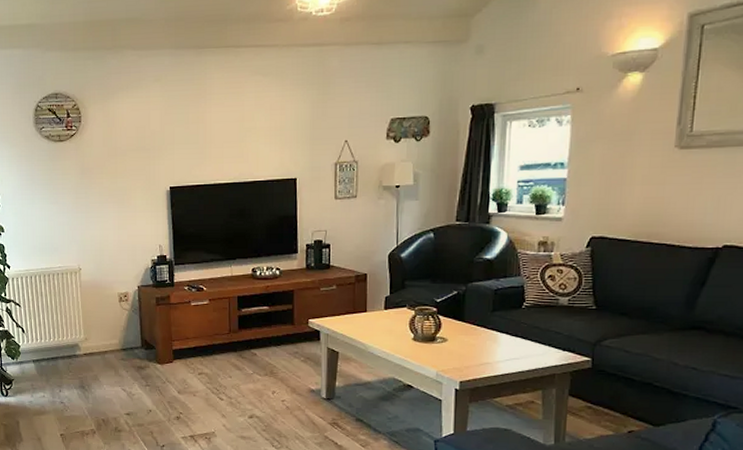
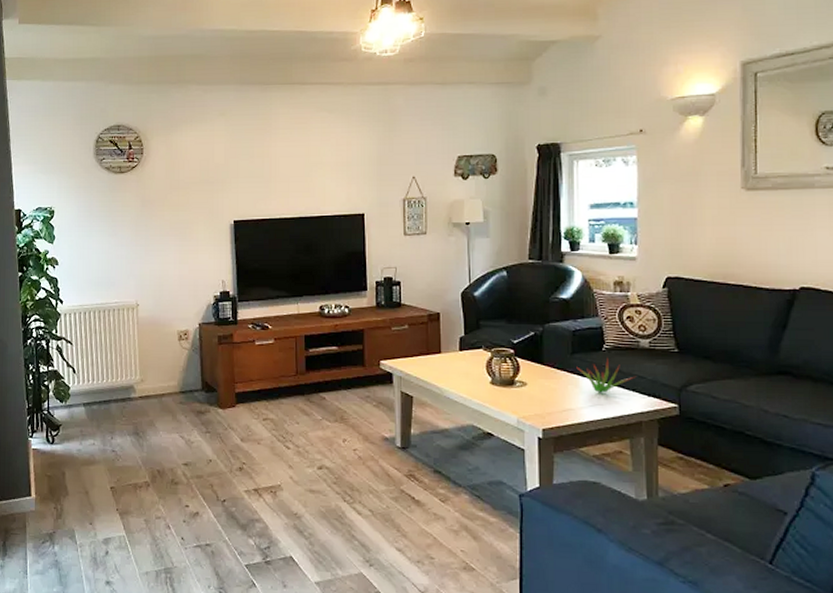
succulent plant: none [496,314,553,348] -> present [576,357,637,393]

